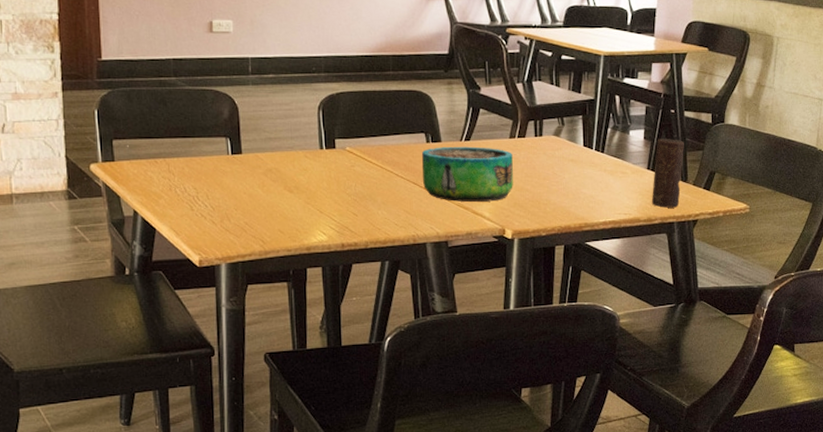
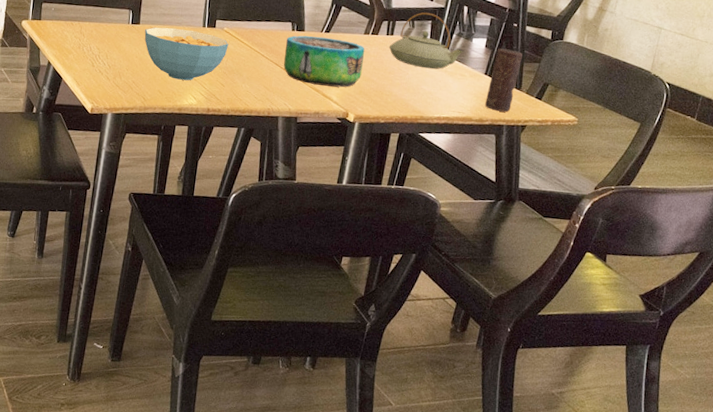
cereal bowl: none [250,154,355,214] -> present [144,27,229,81]
teapot: none [539,106,622,170] -> present [388,12,464,69]

